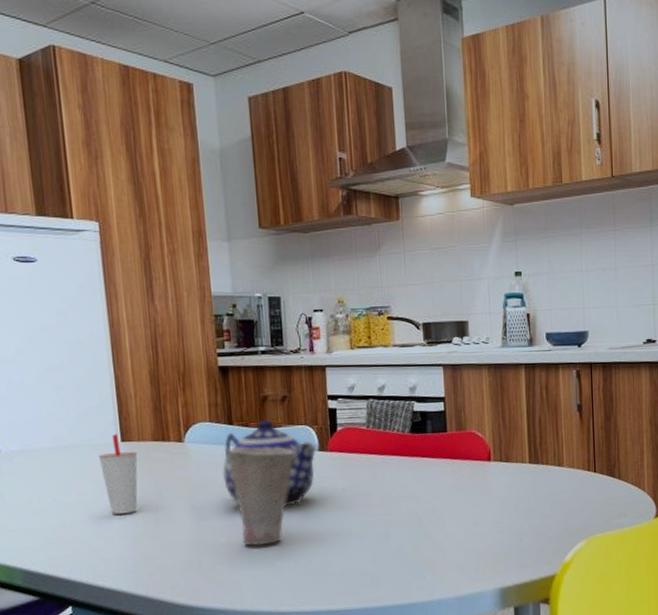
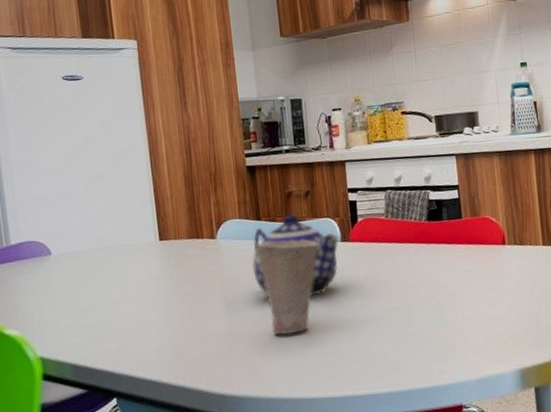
cup: present [98,433,138,514] -> none [139,233,175,309]

